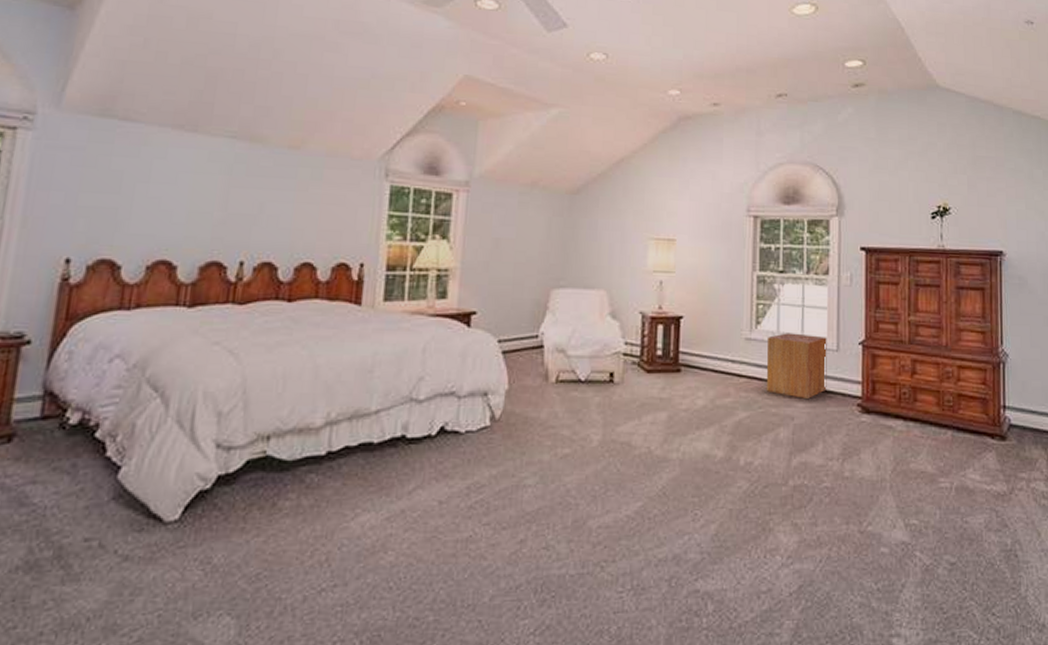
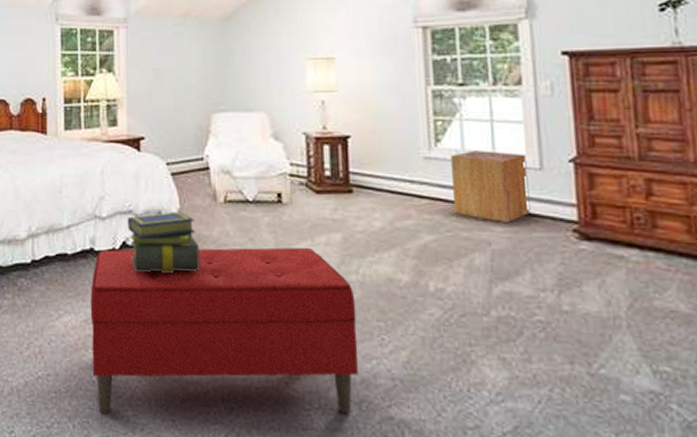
bench: none [390,427,674,624] -> present [90,247,359,414]
stack of books: none [447,392,526,460] -> present [127,211,200,274]

